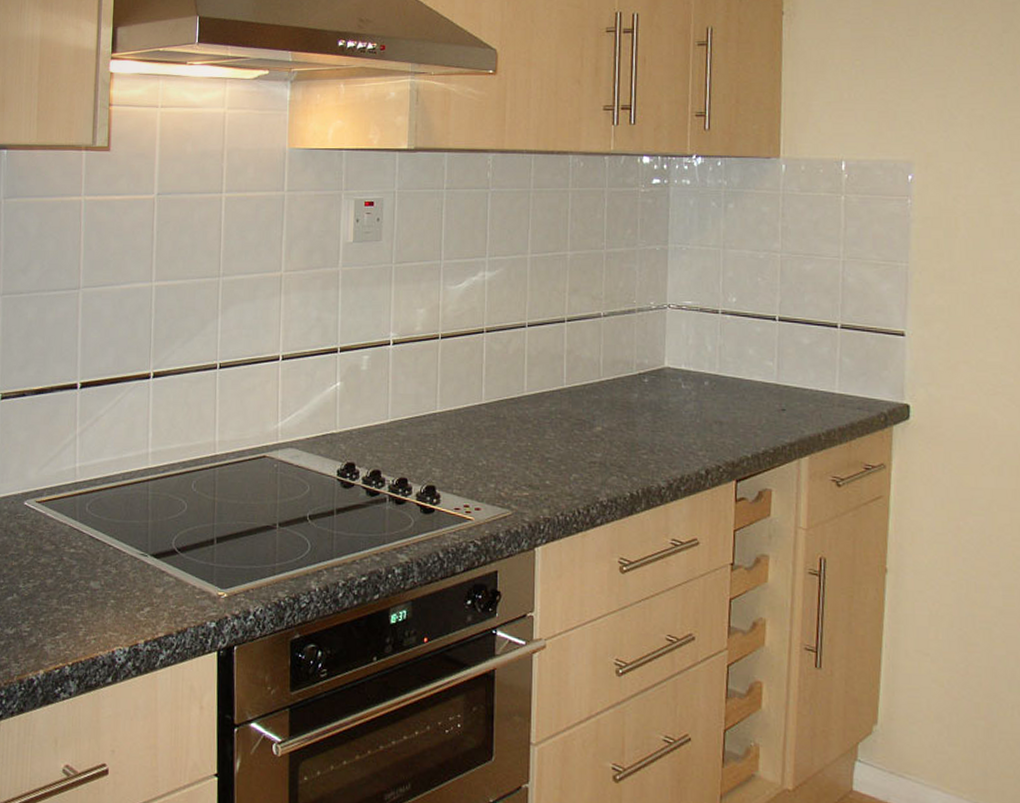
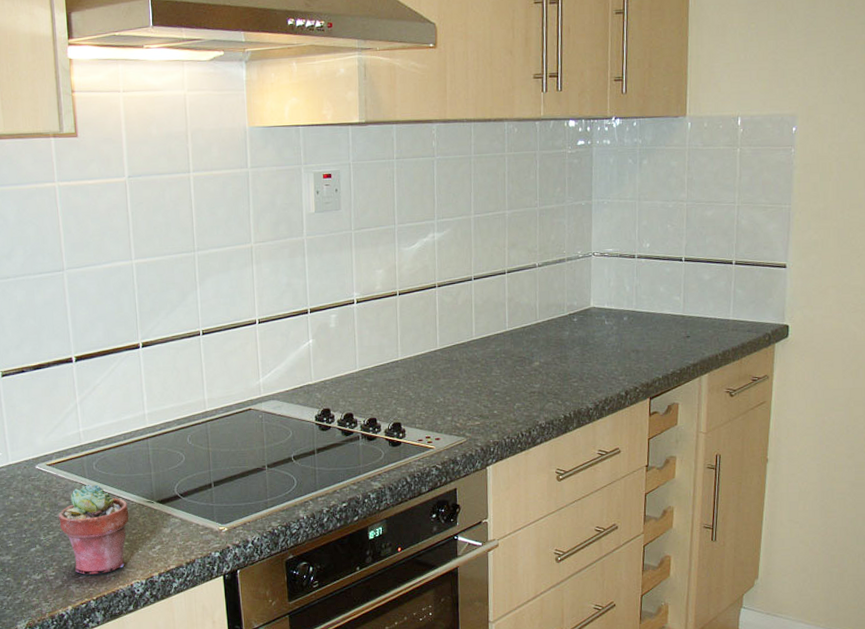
potted succulent: none [41,527,119,635] -> present [59,484,129,575]

